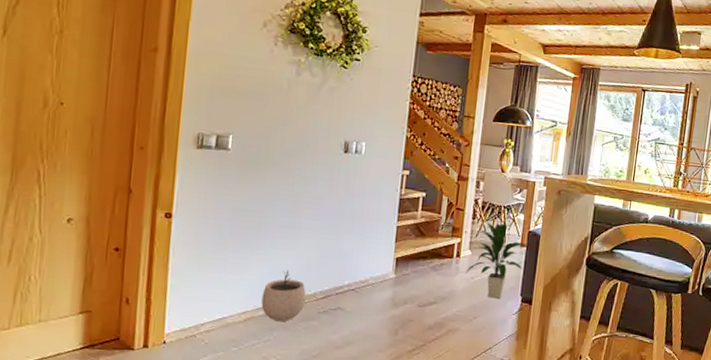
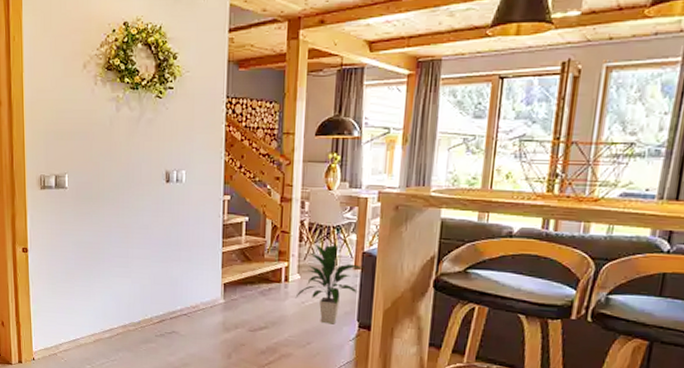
plant pot: present [261,270,307,322] -> none [106,296,144,344]

